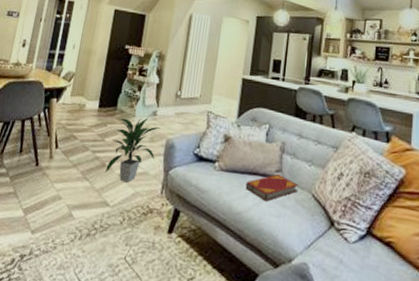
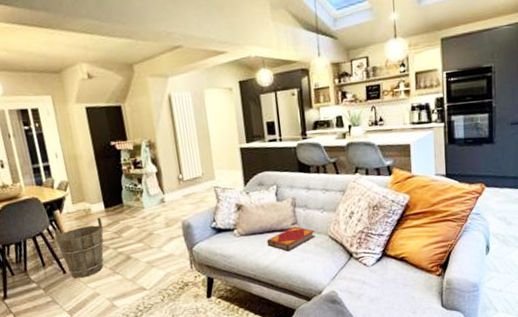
bucket: none [40,115,92,176] -> present [53,217,105,279]
indoor plant: present [105,117,160,183] -> none [127,206,176,267]

